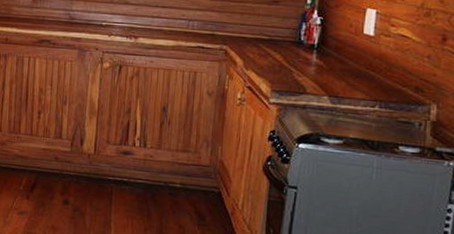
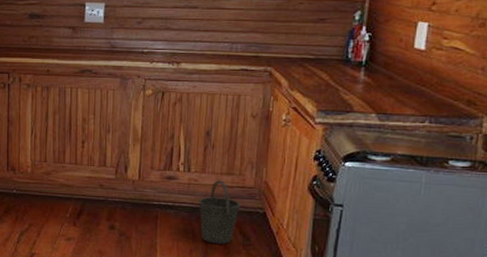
bucket: none [154,157,196,224] -> present [198,180,241,244]

